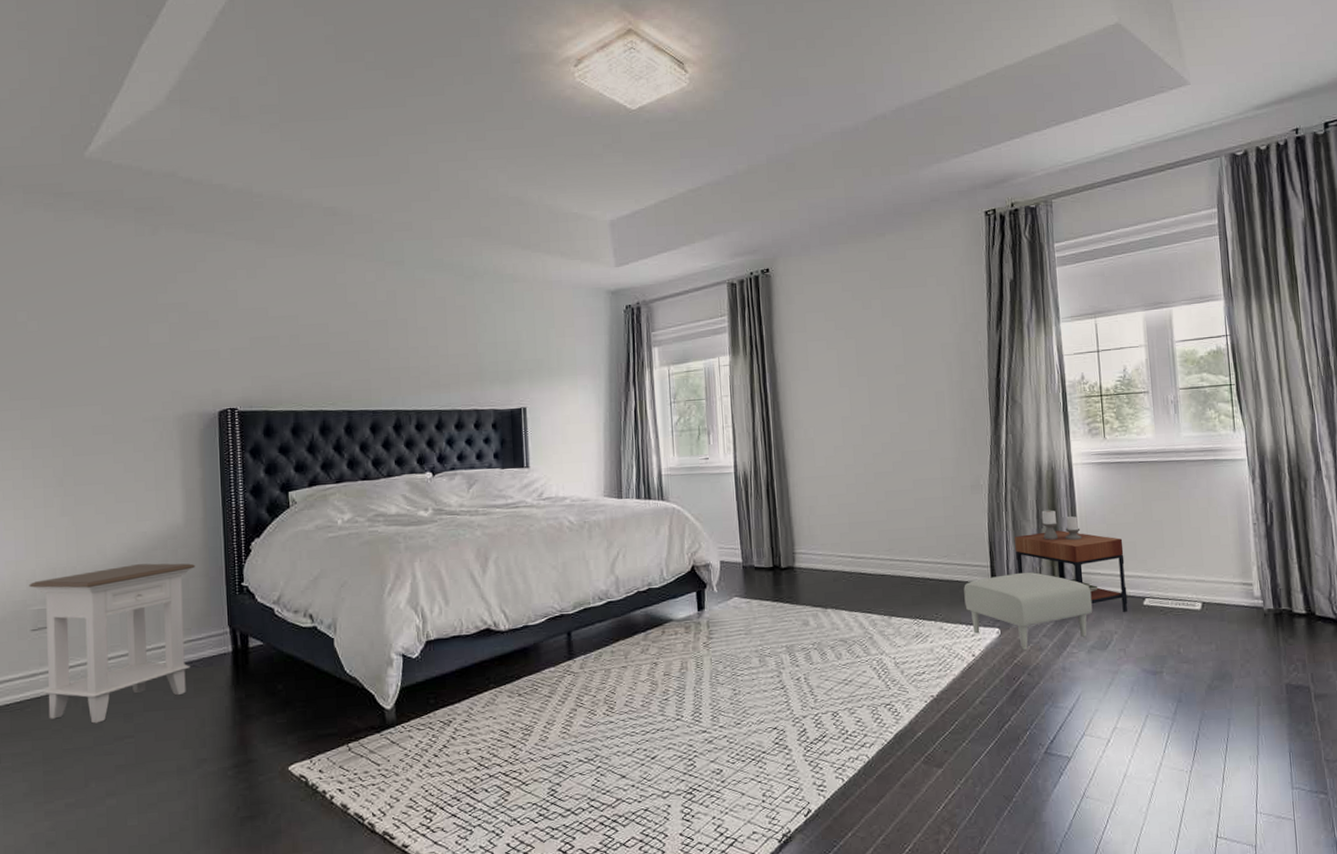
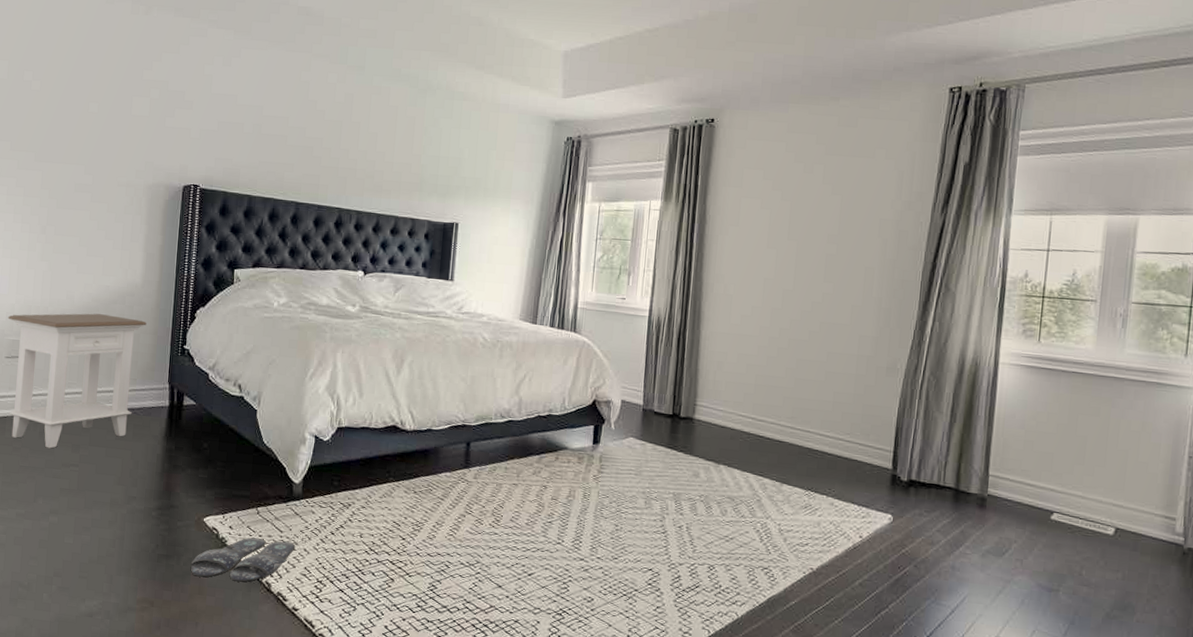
slippers: none [280,774,397,833] -> present [190,537,296,582]
ottoman: present [963,572,1093,650] -> none [860,462,997,541]
side table: present [1015,510,1128,612] -> none [921,405,1040,523]

